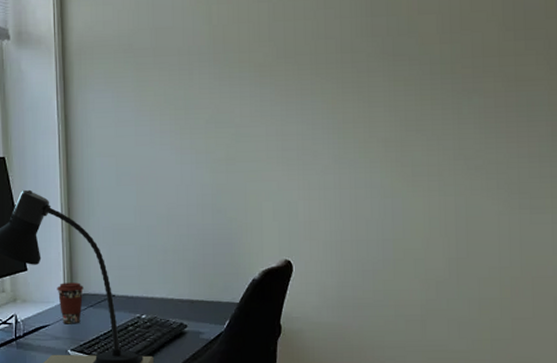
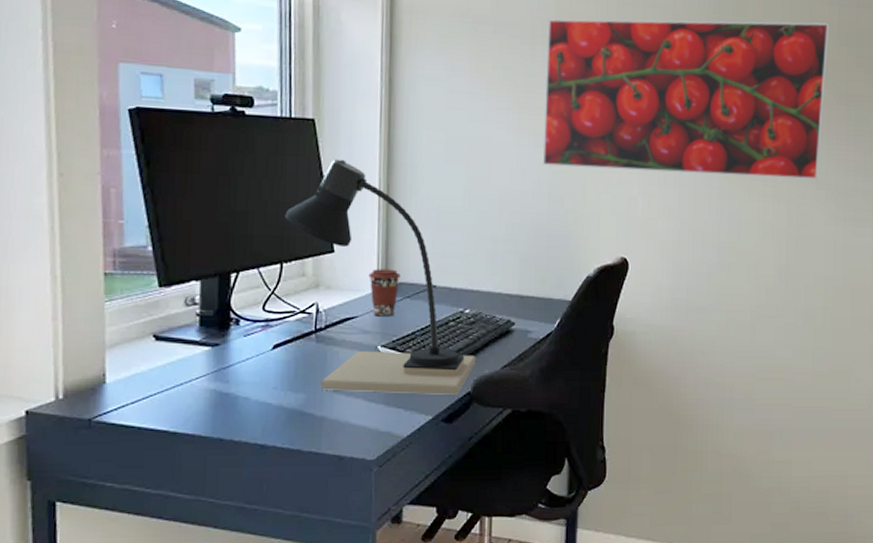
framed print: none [203,9,493,180] -> present [542,18,830,180]

